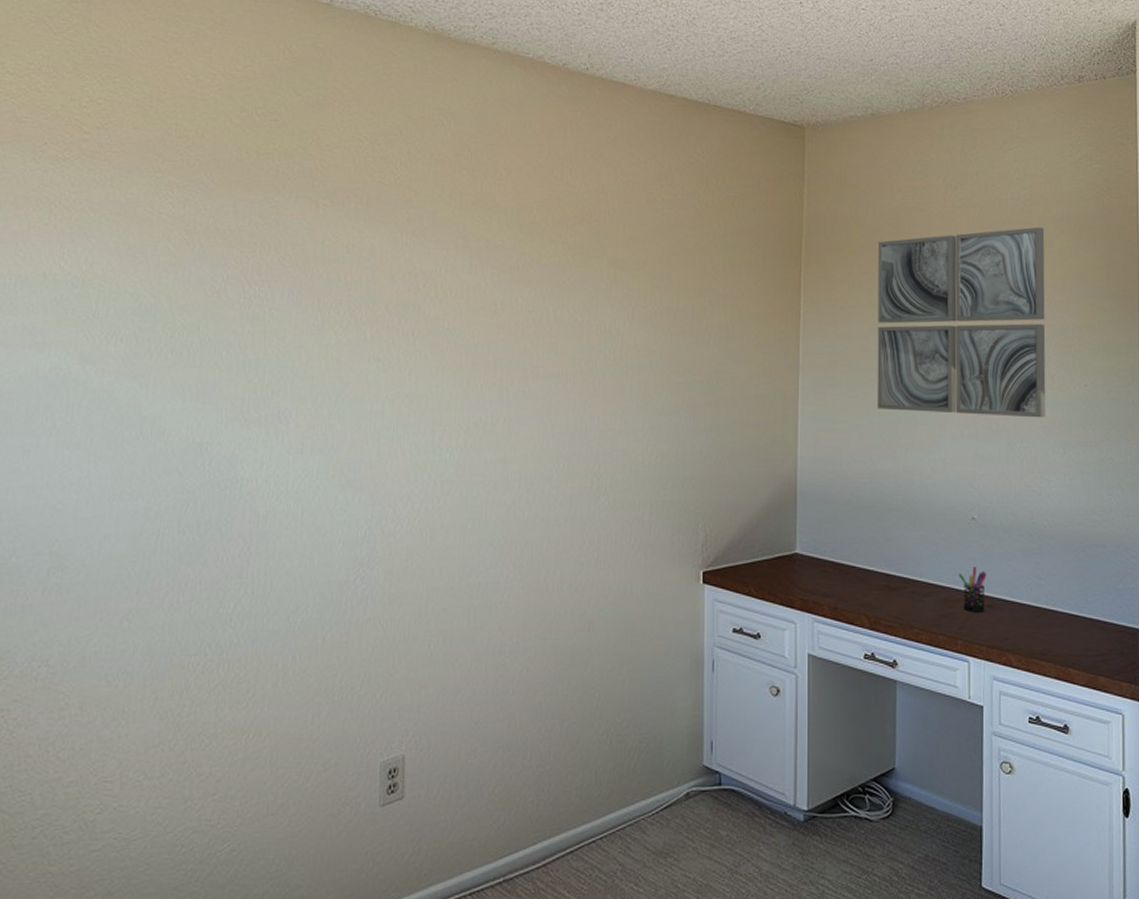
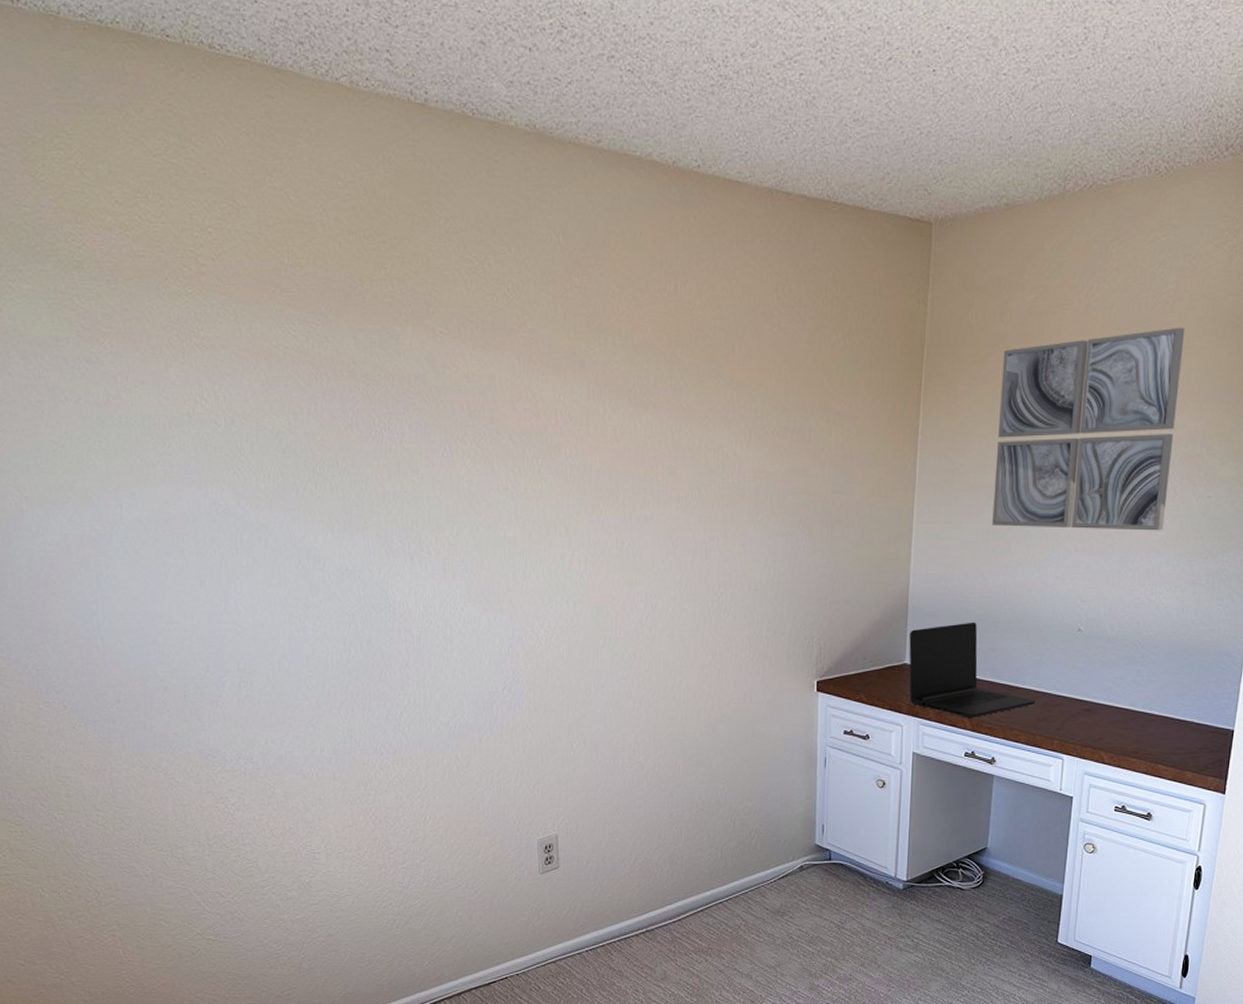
laptop: none [799,508,936,614] -> present [909,622,1036,718]
pen holder: present [958,567,987,612] -> none [1060,674,1088,715]

